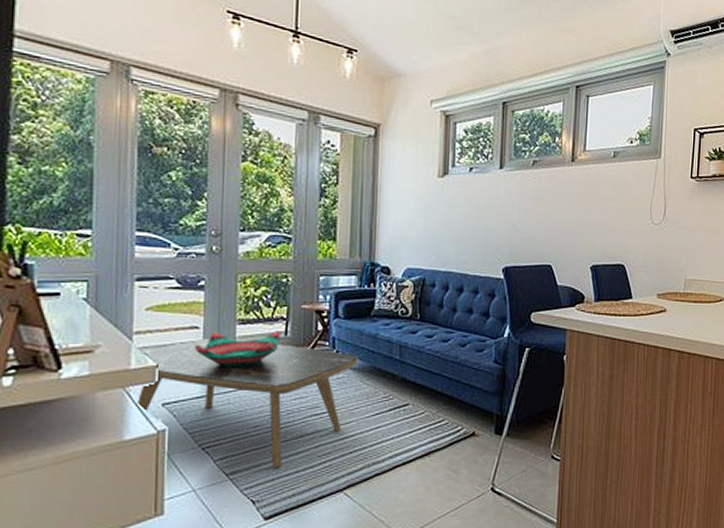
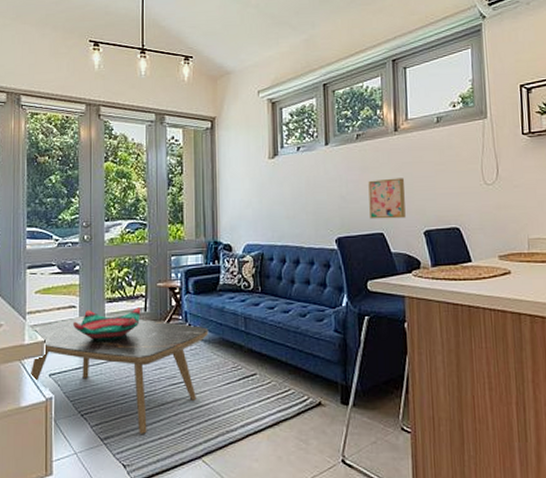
wall art: none [539,210,576,252] -> present [368,178,406,219]

